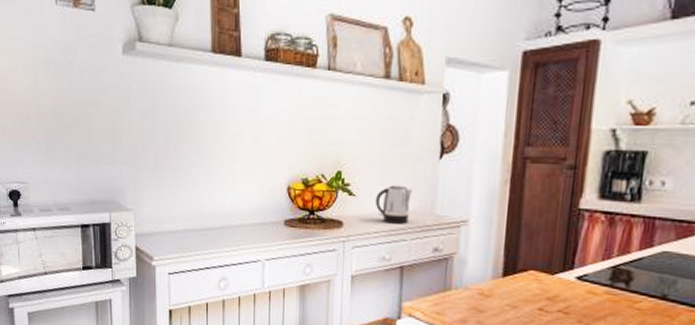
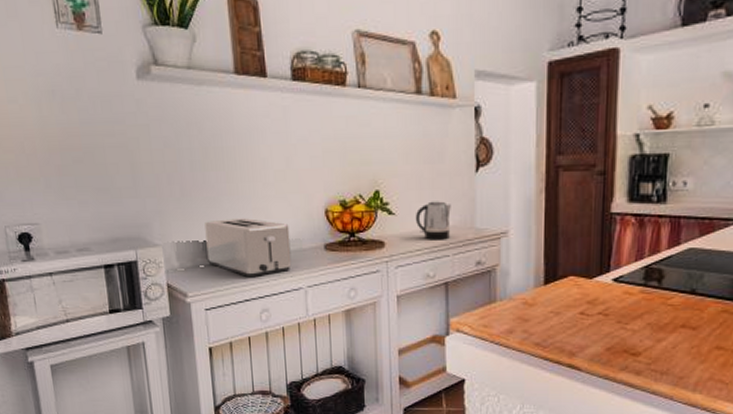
toaster: none [174,189,252,247] -> present [204,218,292,278]

